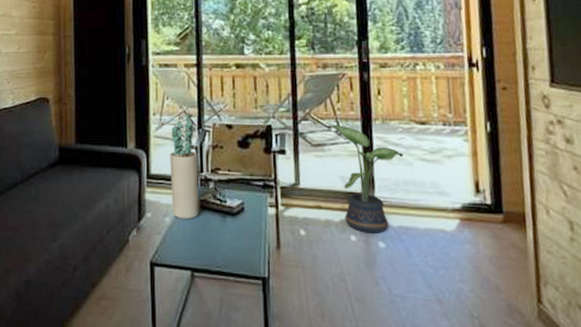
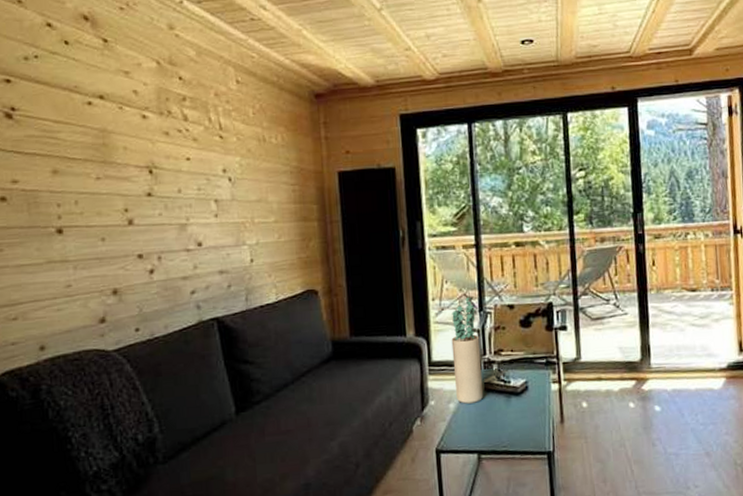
potted plant: present [331,125,403,233] -> none [609,297,676,399]

